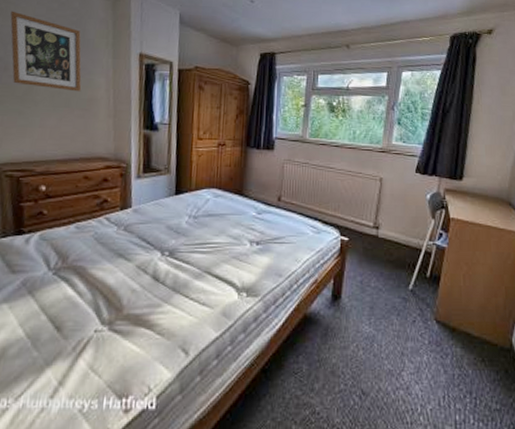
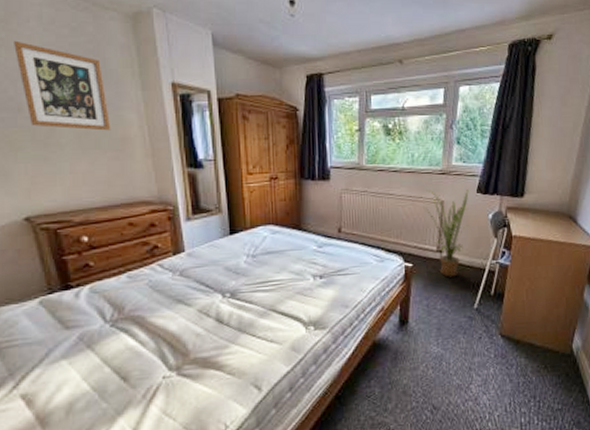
house plant: none [362,166,408,255] -> present [423,190,469,277]

